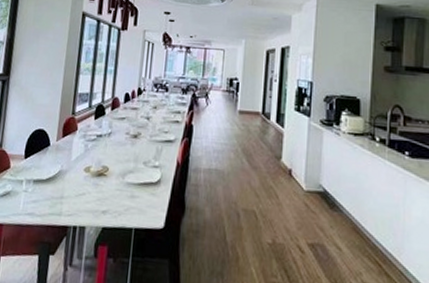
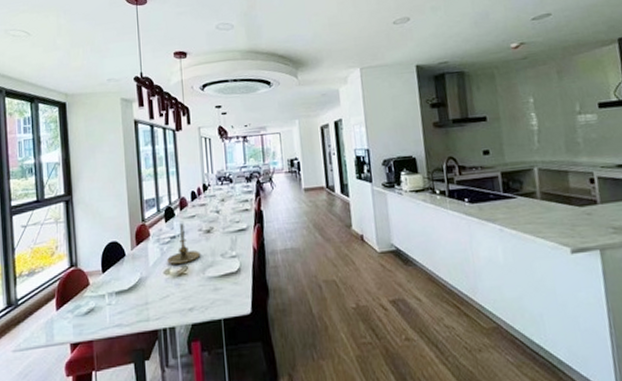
candle holder: none [89,123,124,165] -> present [167,223,201,264]

